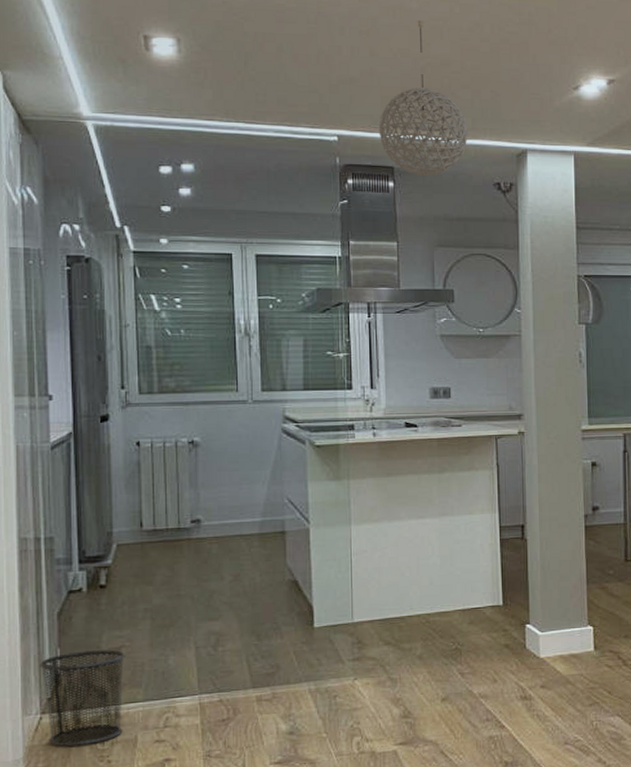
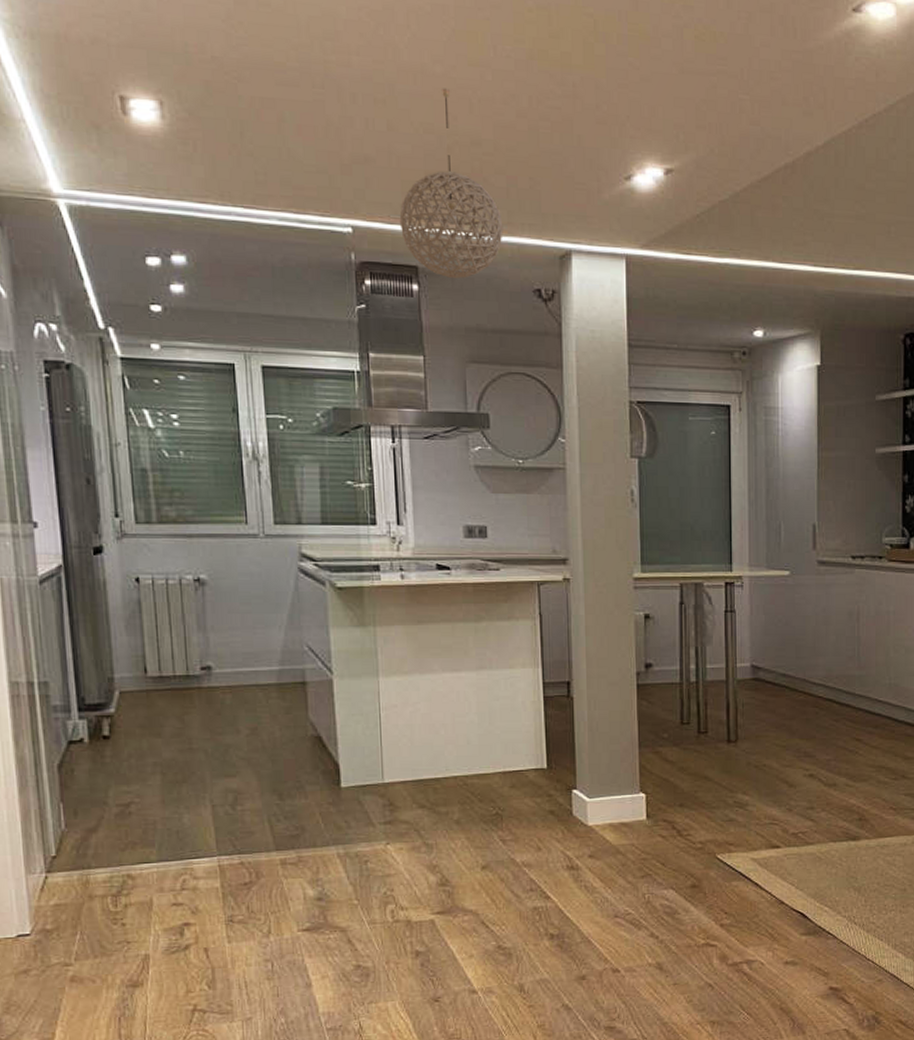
waste bin: present [39,649,126,747] -> none [41,806,137,908]

